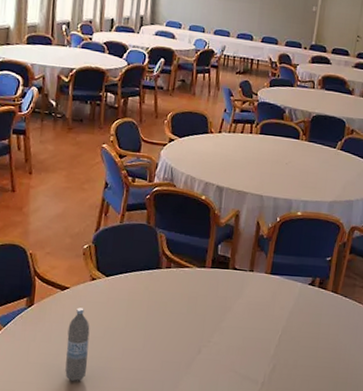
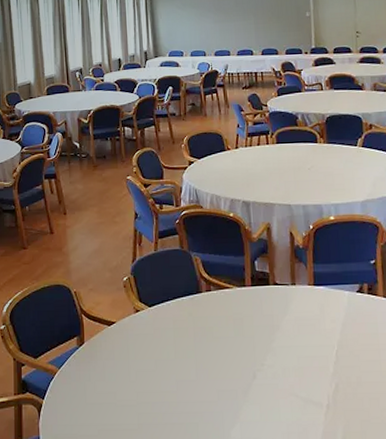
water bottle: present [65,307,90,382] -> none [120,342,144,421]

